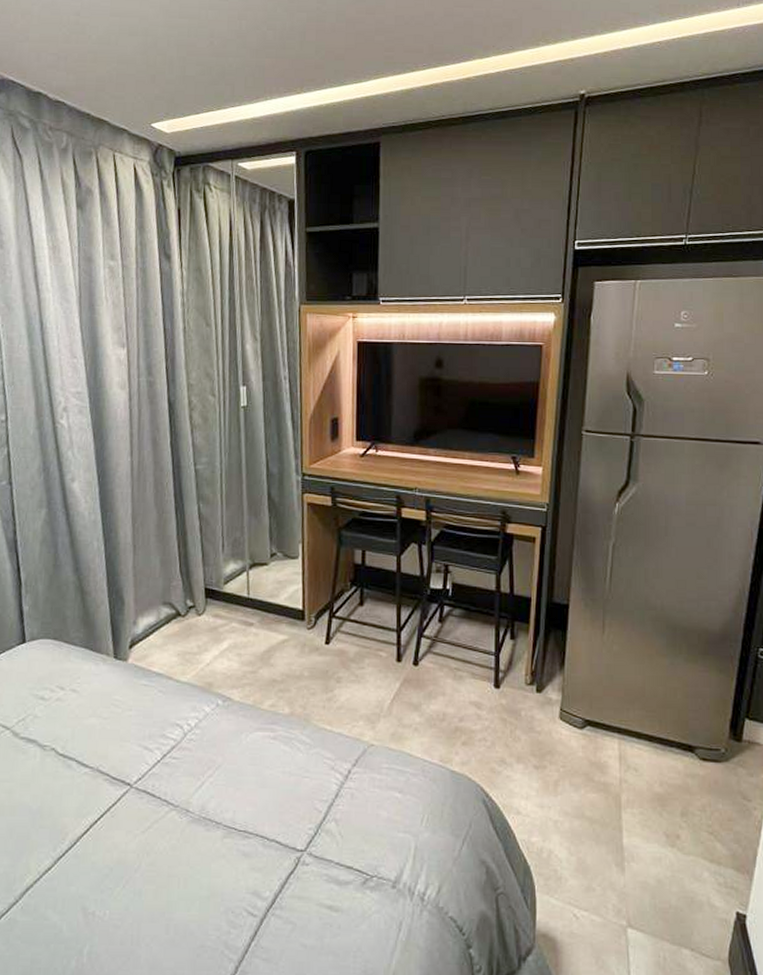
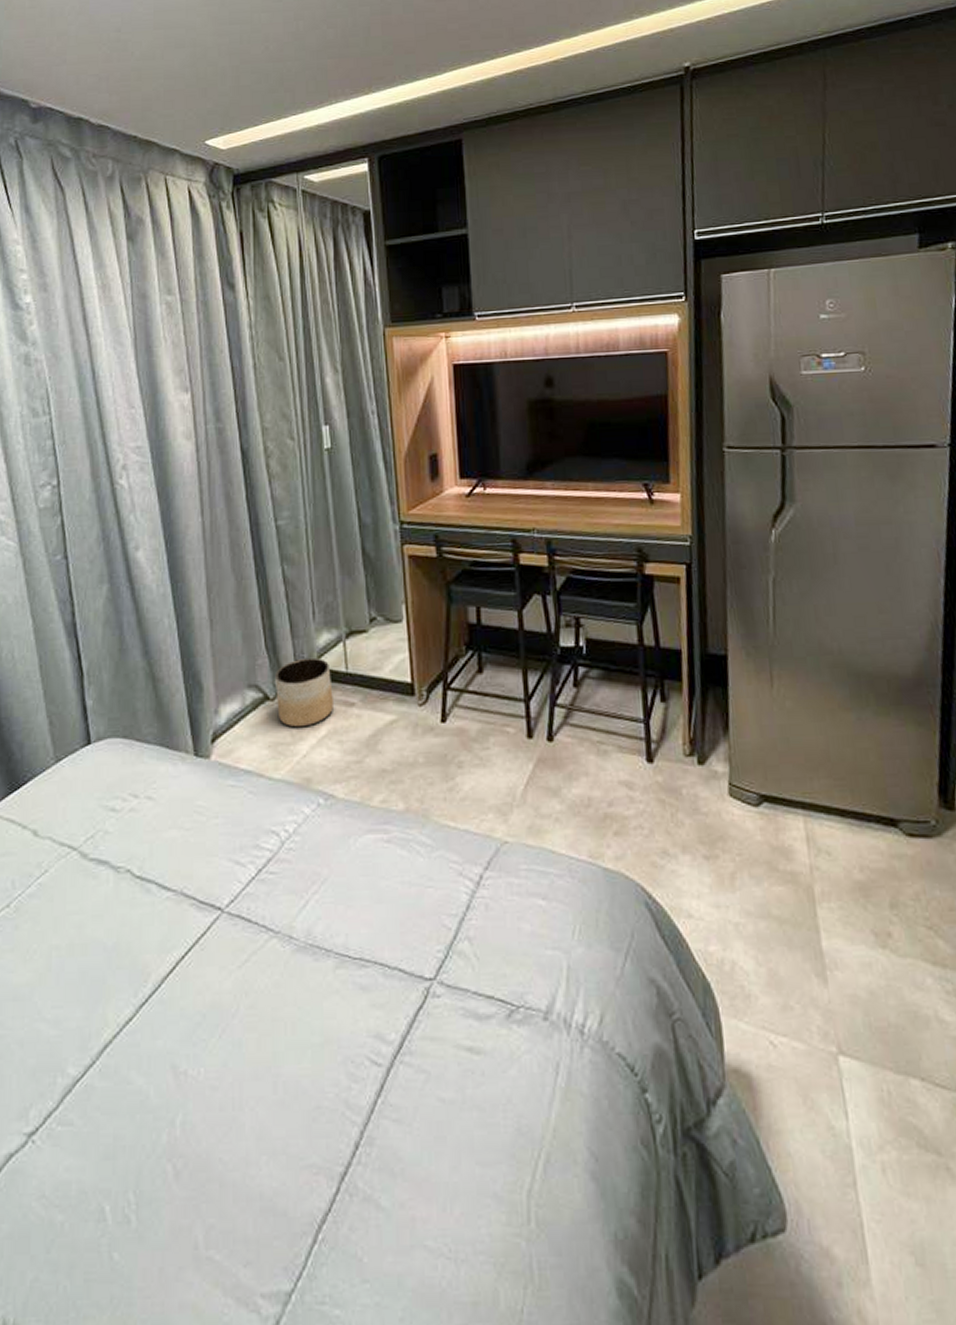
planter: none [186,583,236,641] -> present [275,657,333,728]

